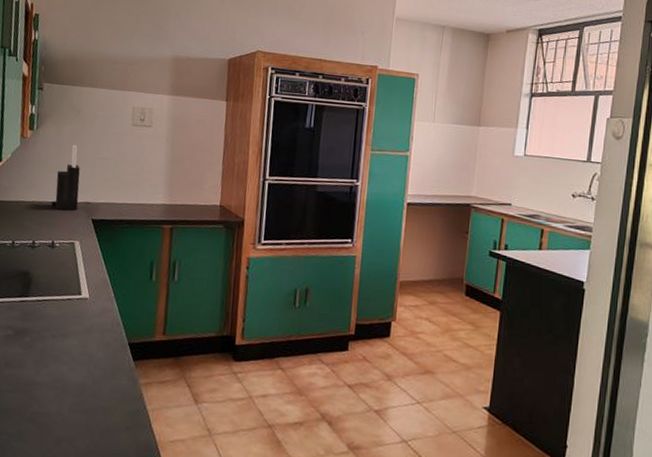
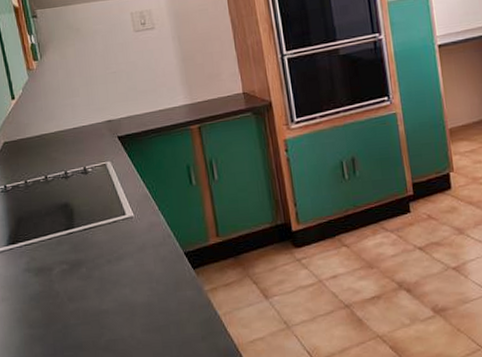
knife block: present [51,144,80,211] -> none [71,64,101,135]

